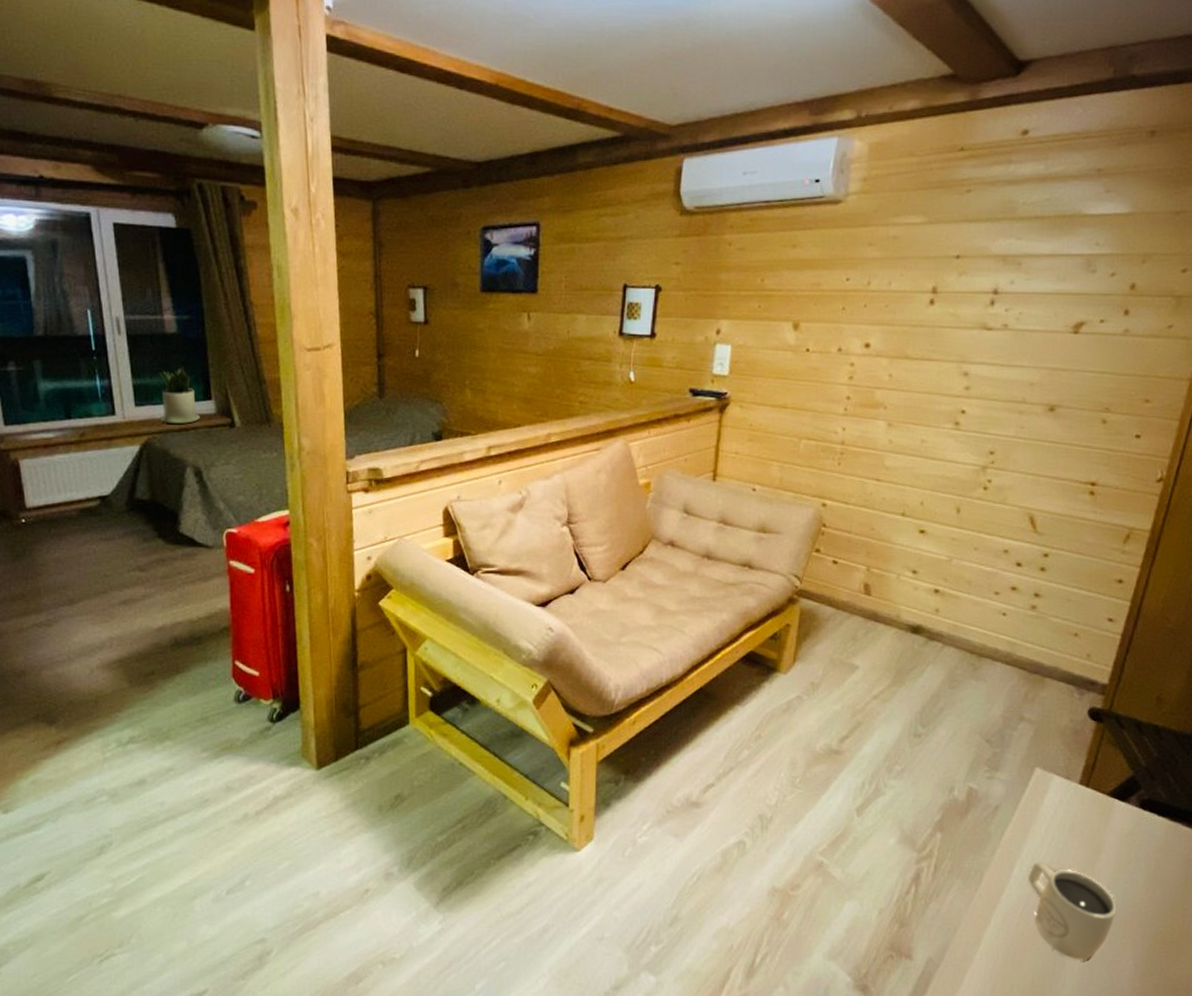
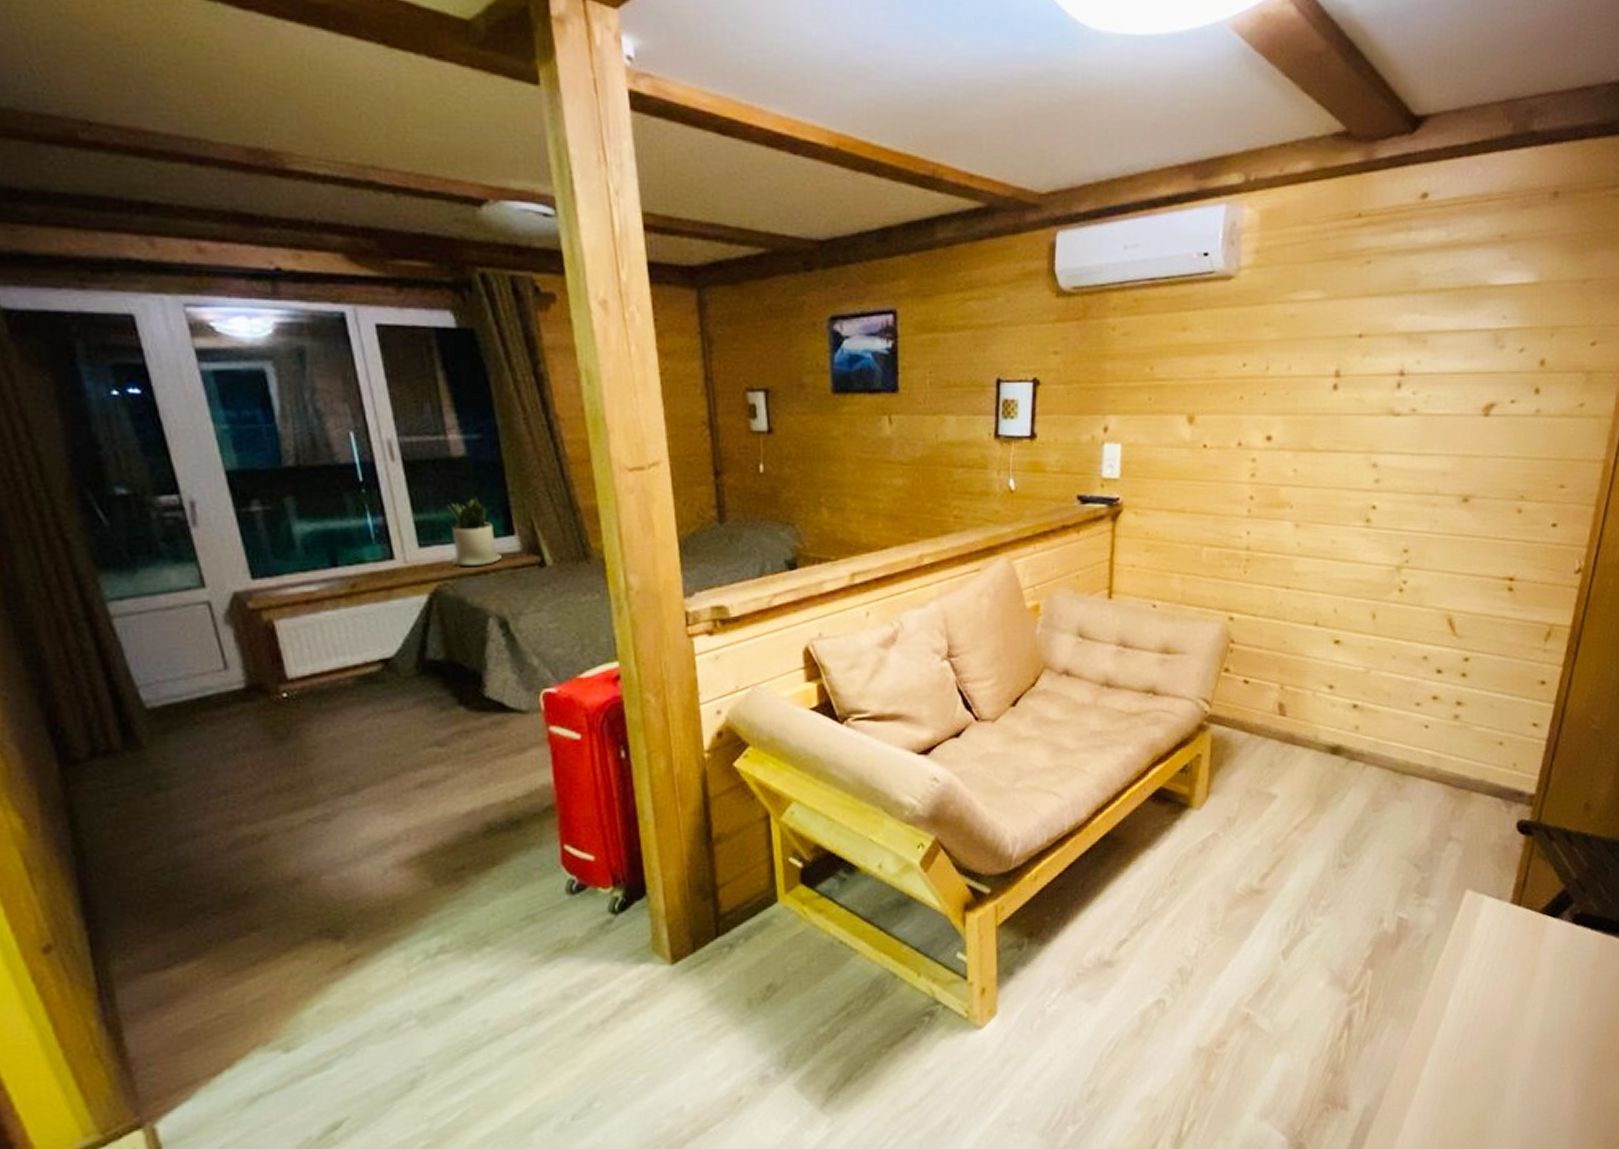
mug: present [1028,862,1117,960] -> none [1464,991,1554,1091]

